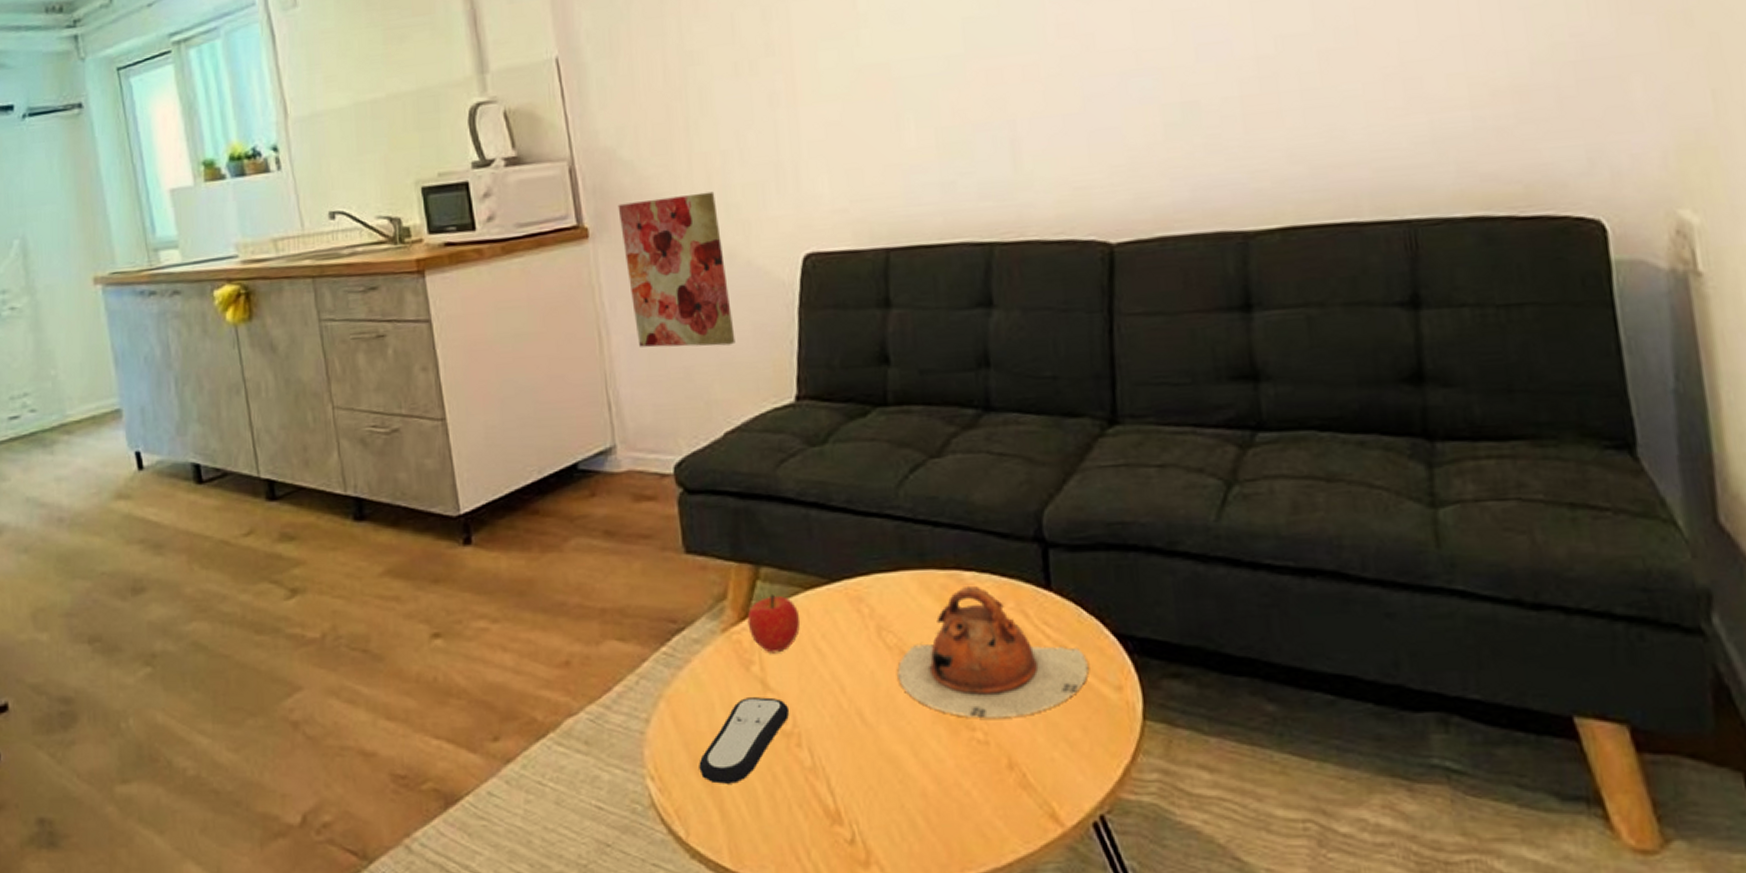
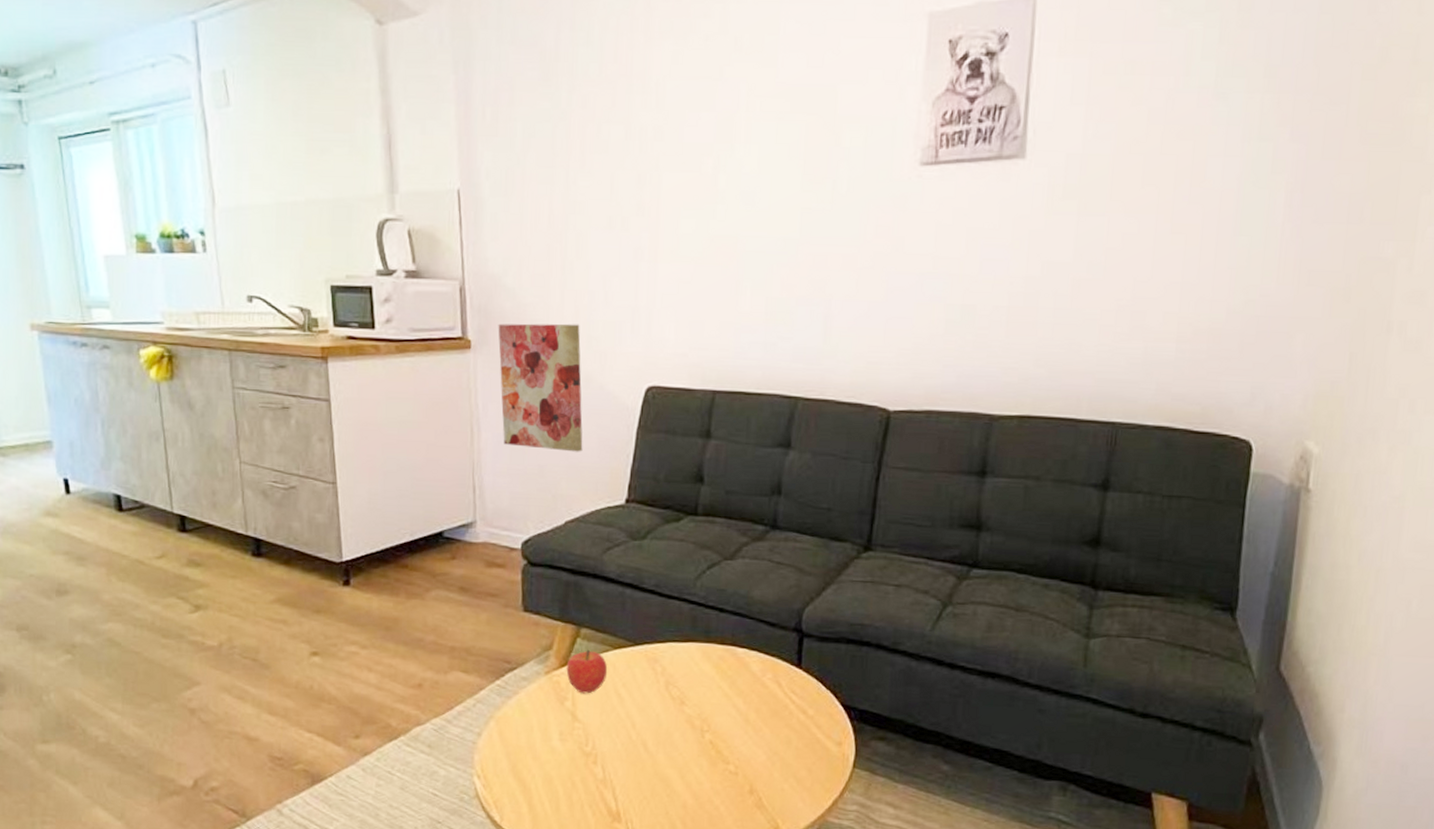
remote control: present [699,697,790,784] -> none [516,724,591,786]
teapot: present [897,585,1089,719] -> none [677,658,820,757]

